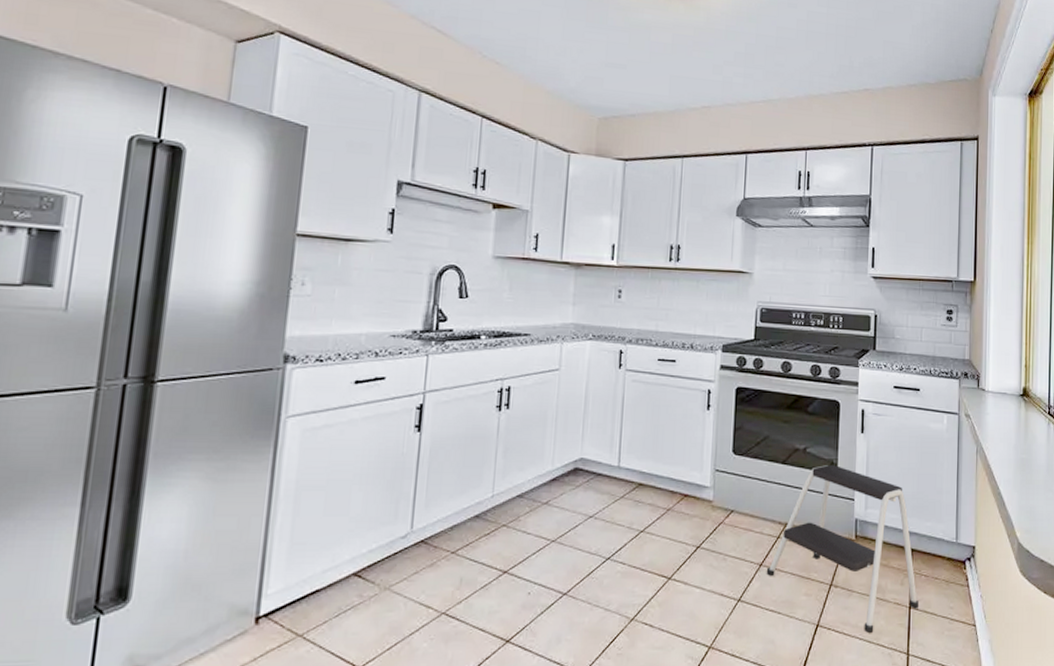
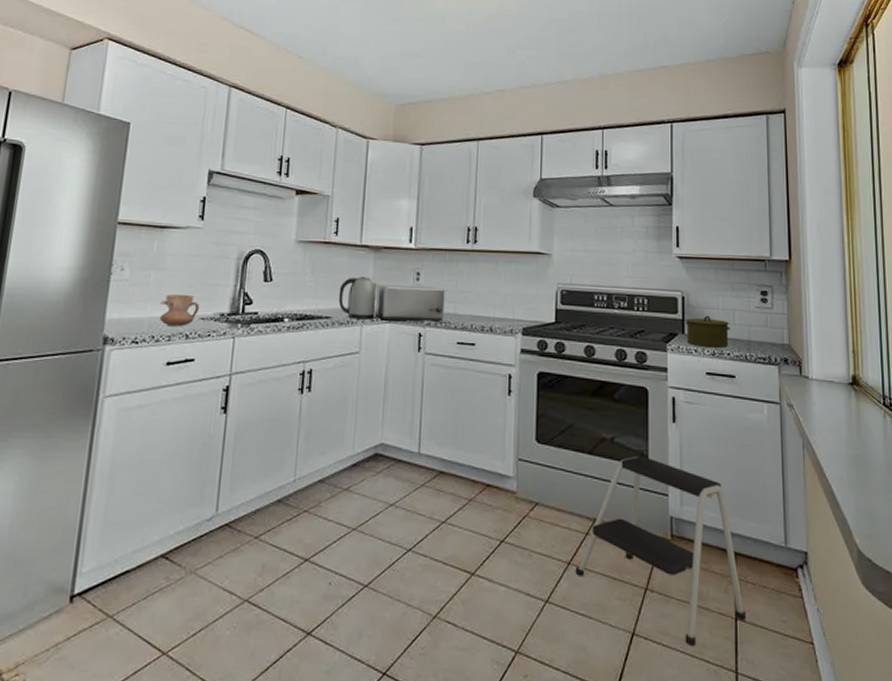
ceramic jug: none [346,310,390,343] -> present [159,293,200,326]
kettle: none [537,294,578,337] -> present [338,277,377,320]
toaster: none [574,302,647,339] -> present [374,285,445,322]
cooking pot: none [876,332,918,363] -> present [685,315,730,348]

